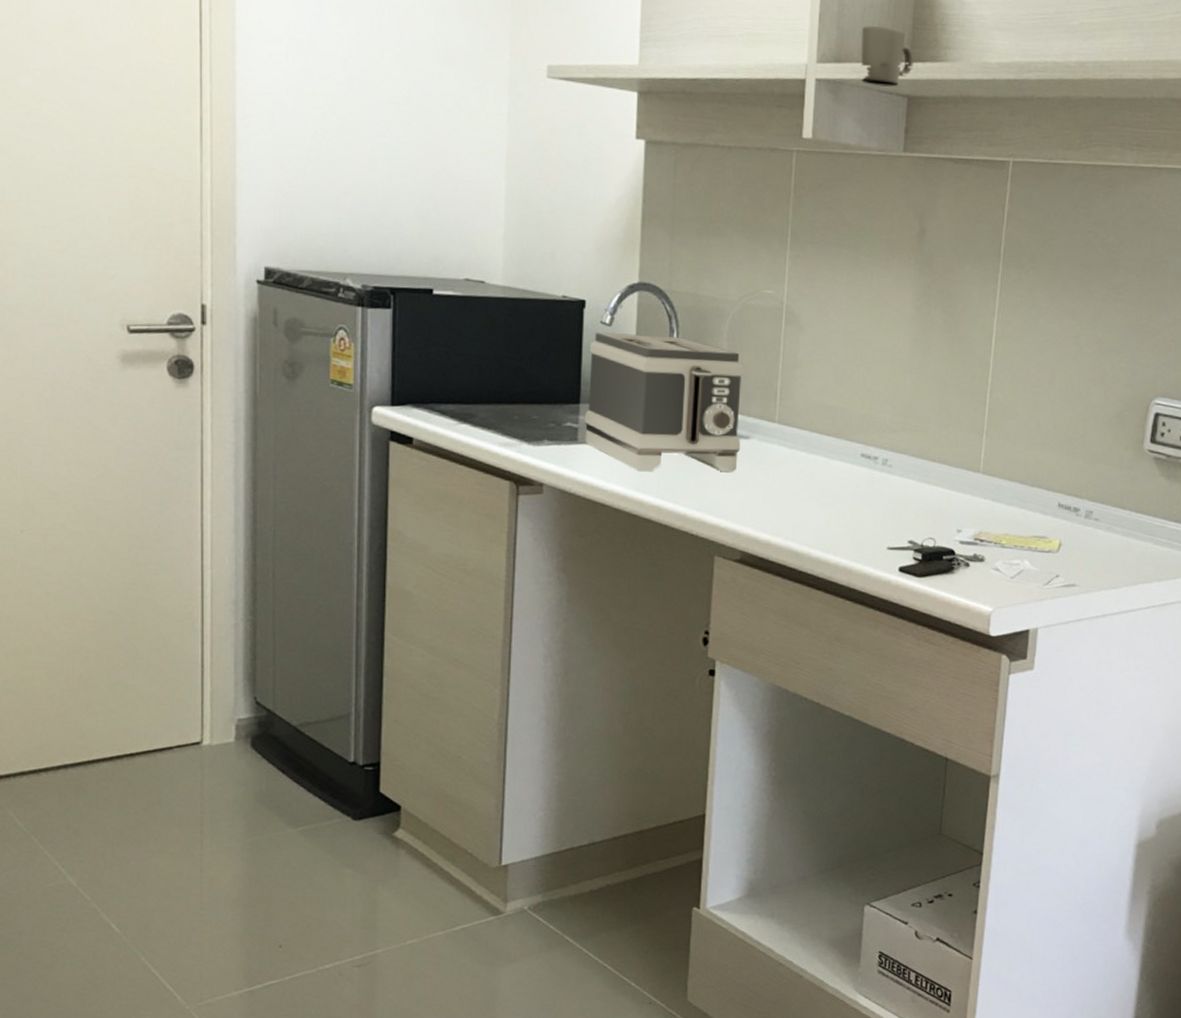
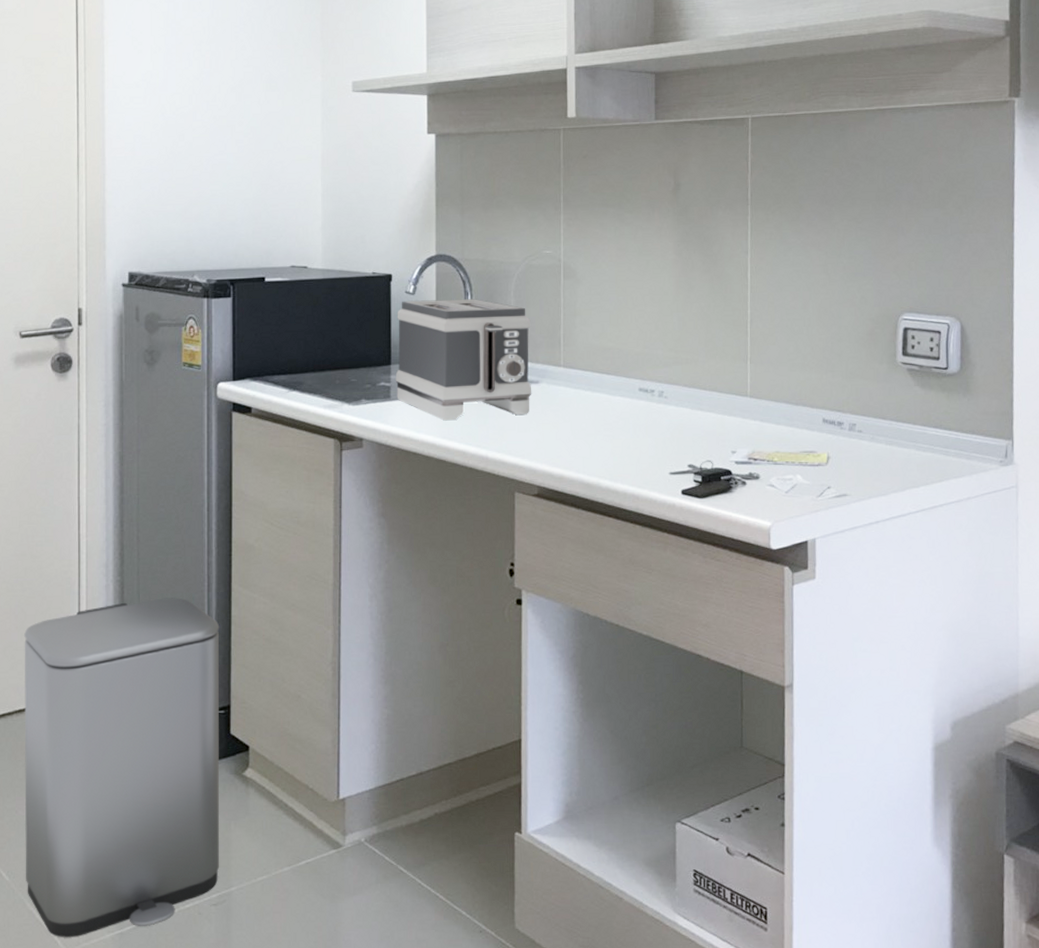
pedal bin: none [136,642,370,993] -> present [24,597,220,937]
mug: present [861,26,914,87] -> none [612,18,658,67]

